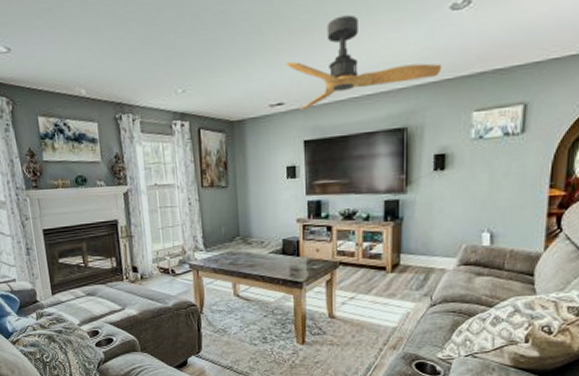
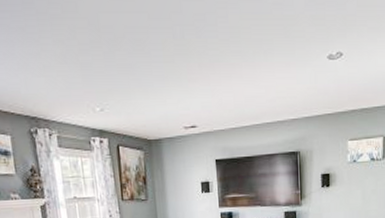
ceiling fan: present [285,14,442,110] -> none [197,55,324,133]

